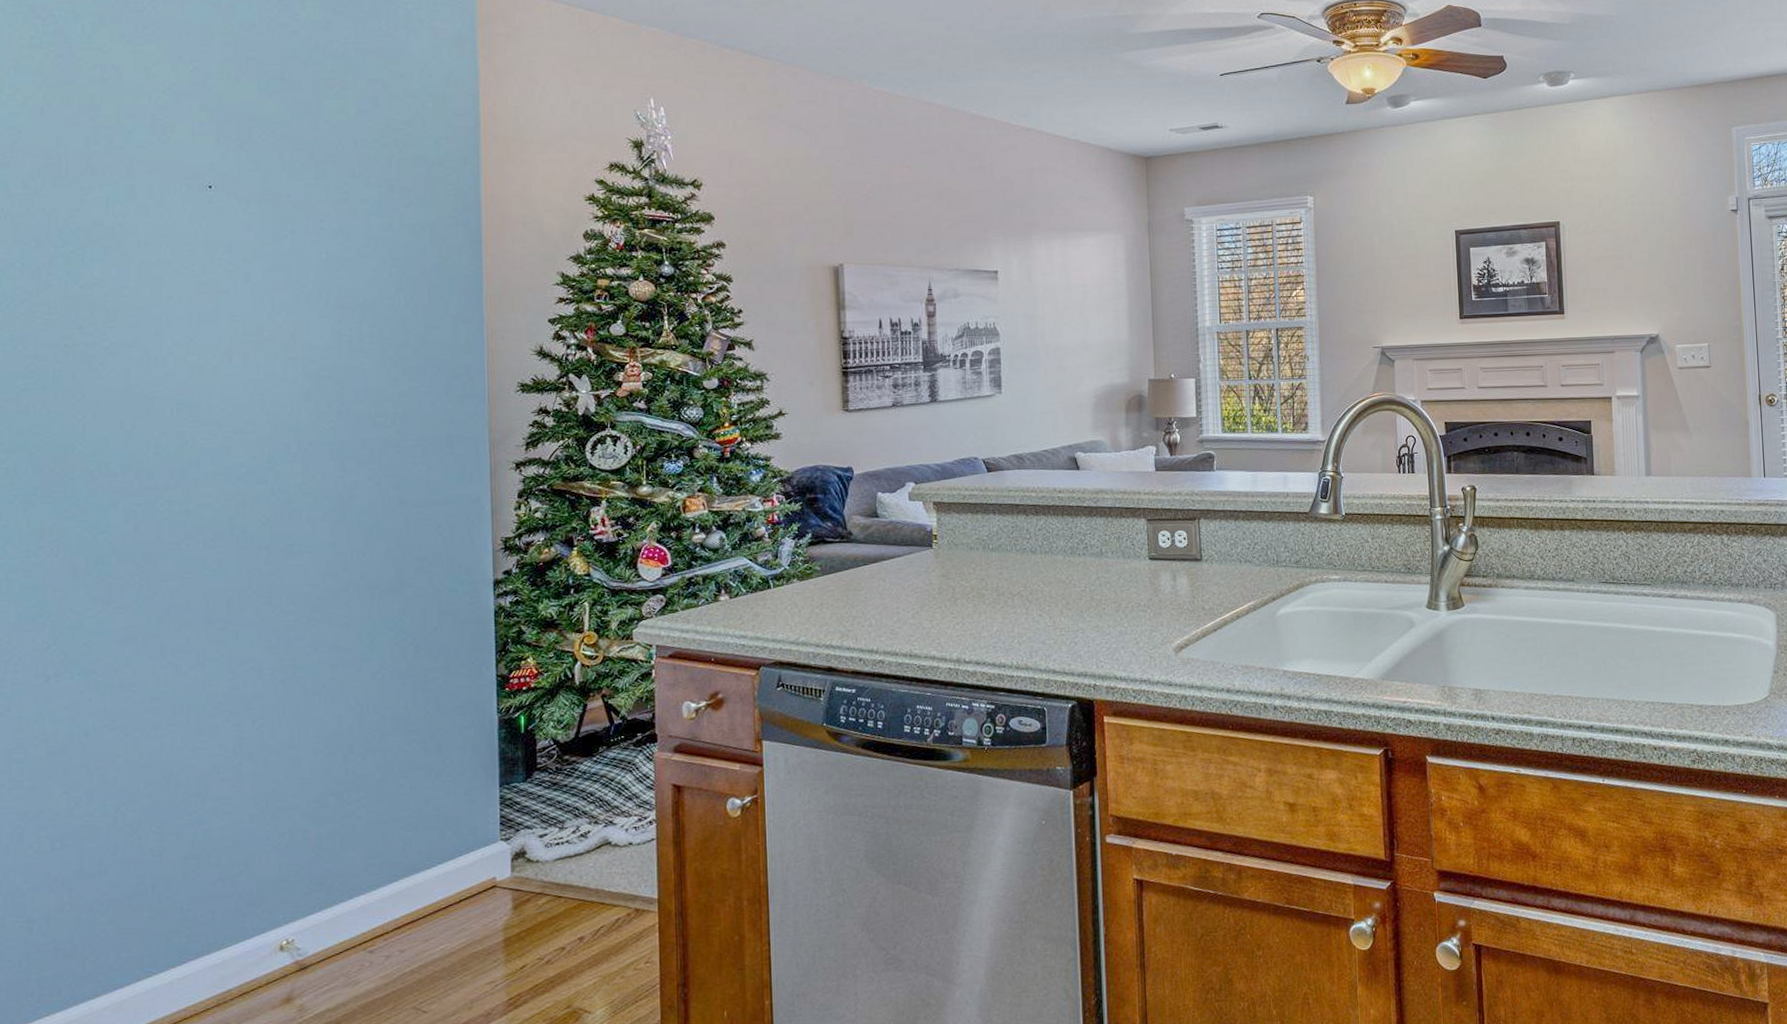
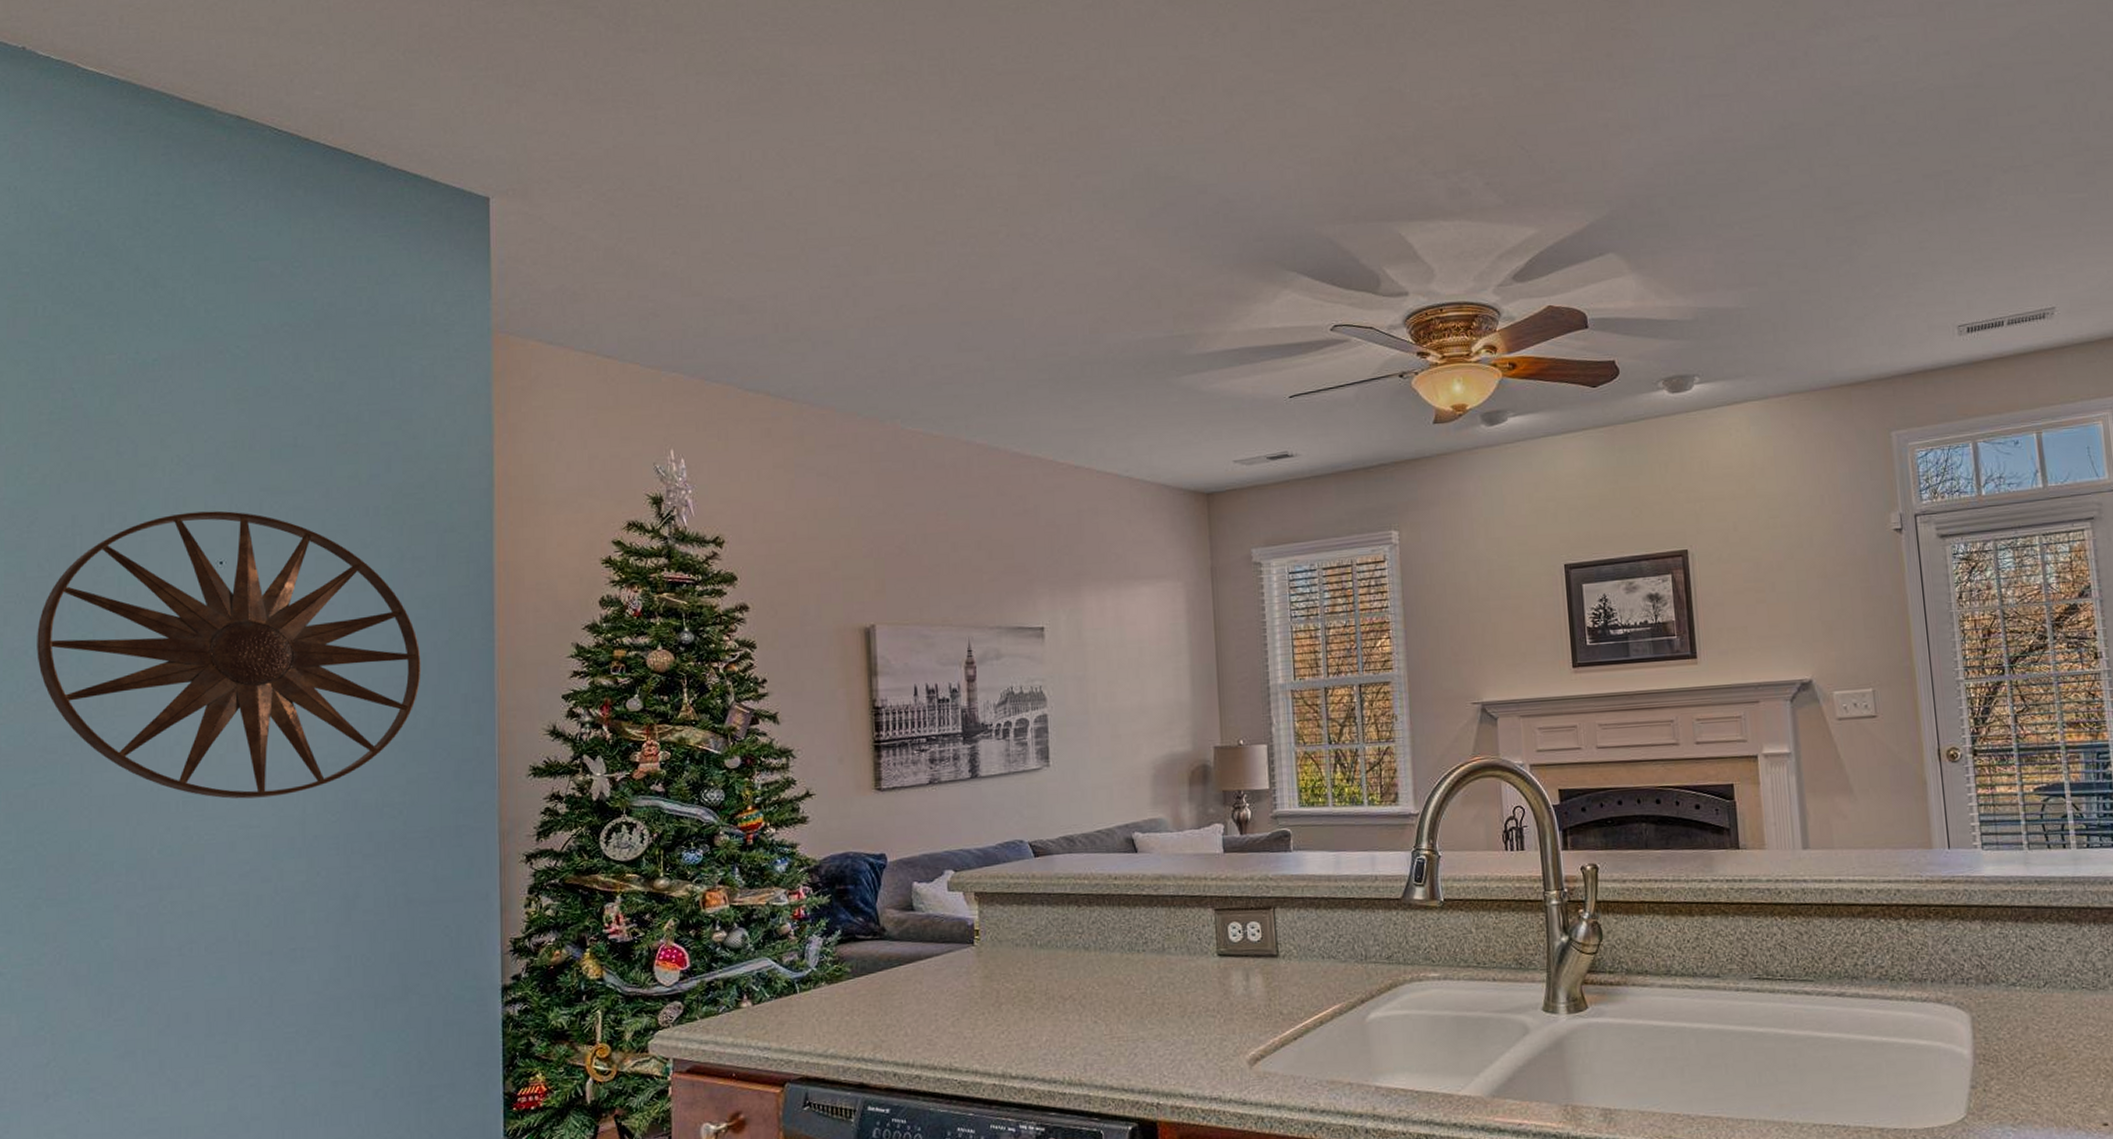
wall art: none [24,138,411,407] -> present [37,510,421,799]

